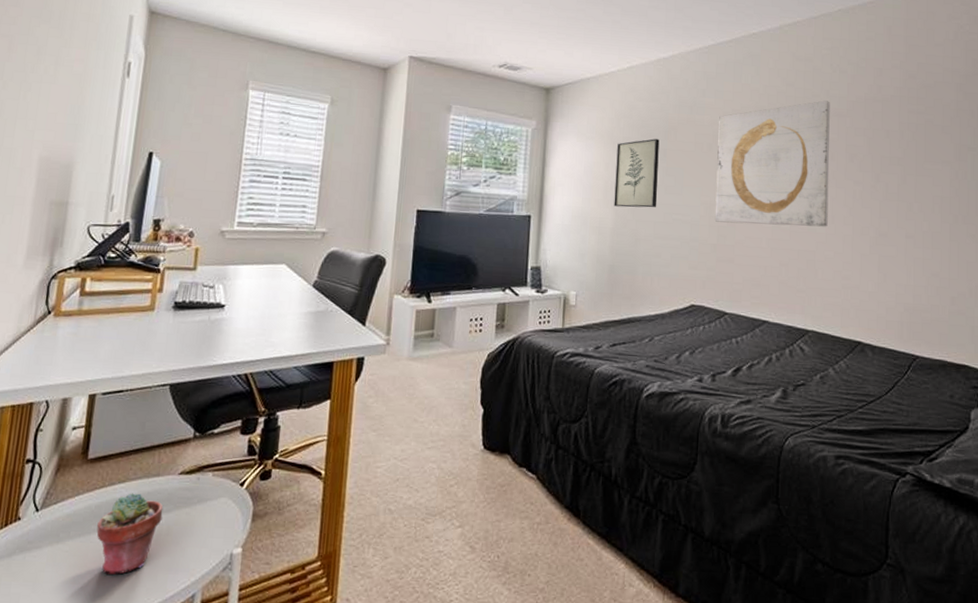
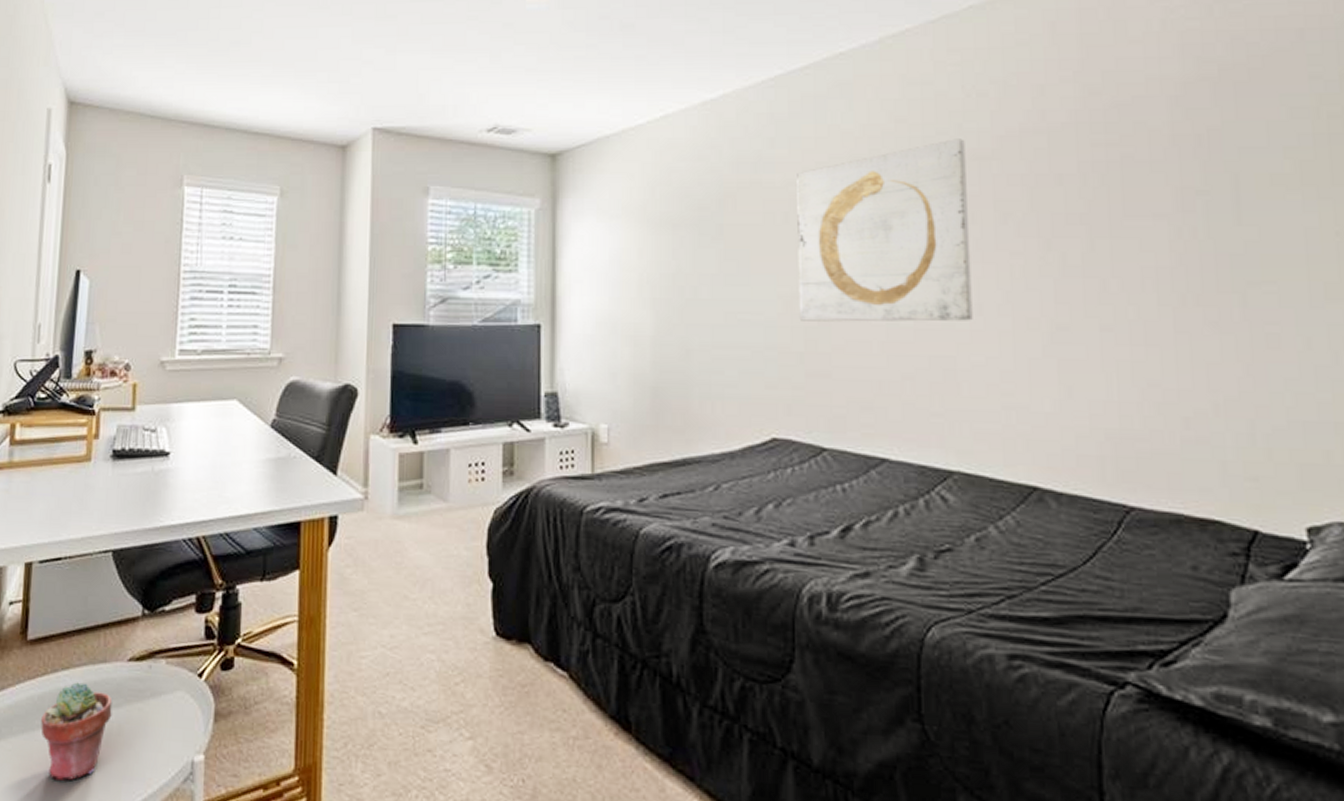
wall art: present [614,139,660,208] -> none [653,211,714,307]

